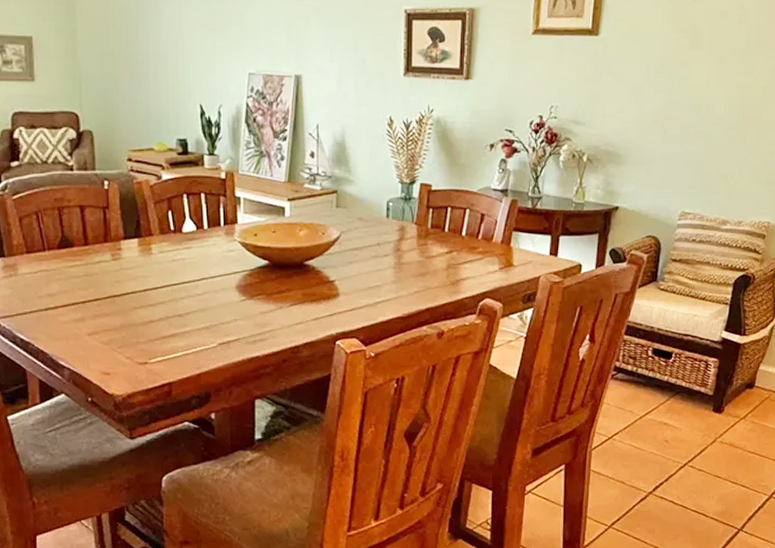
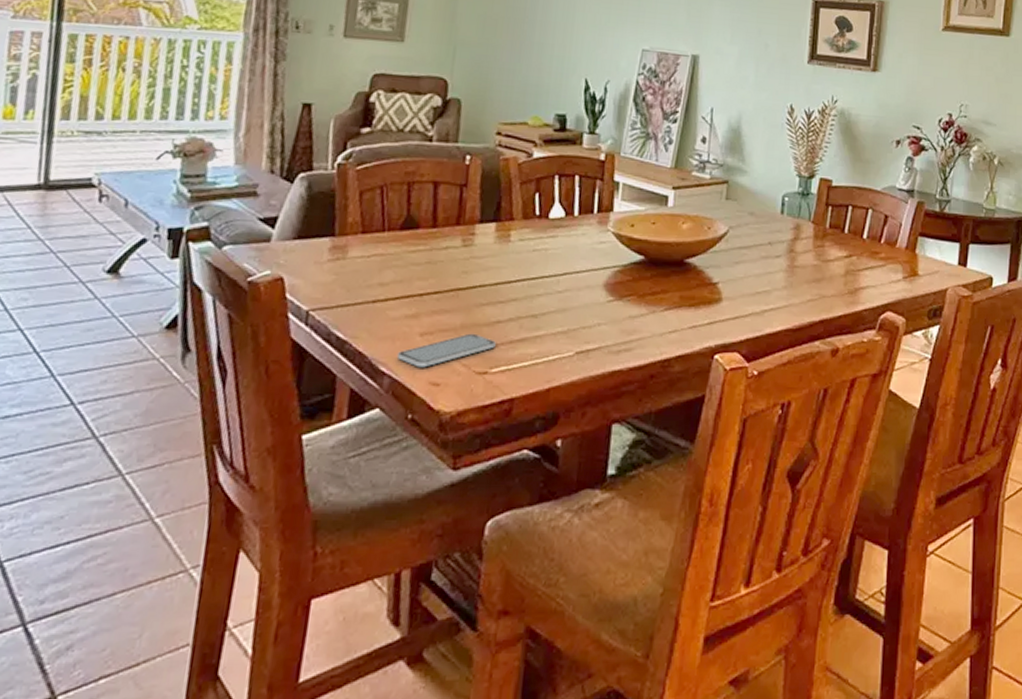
smartphone: none [71,332,151,361] -> present [396,333,496,368]

